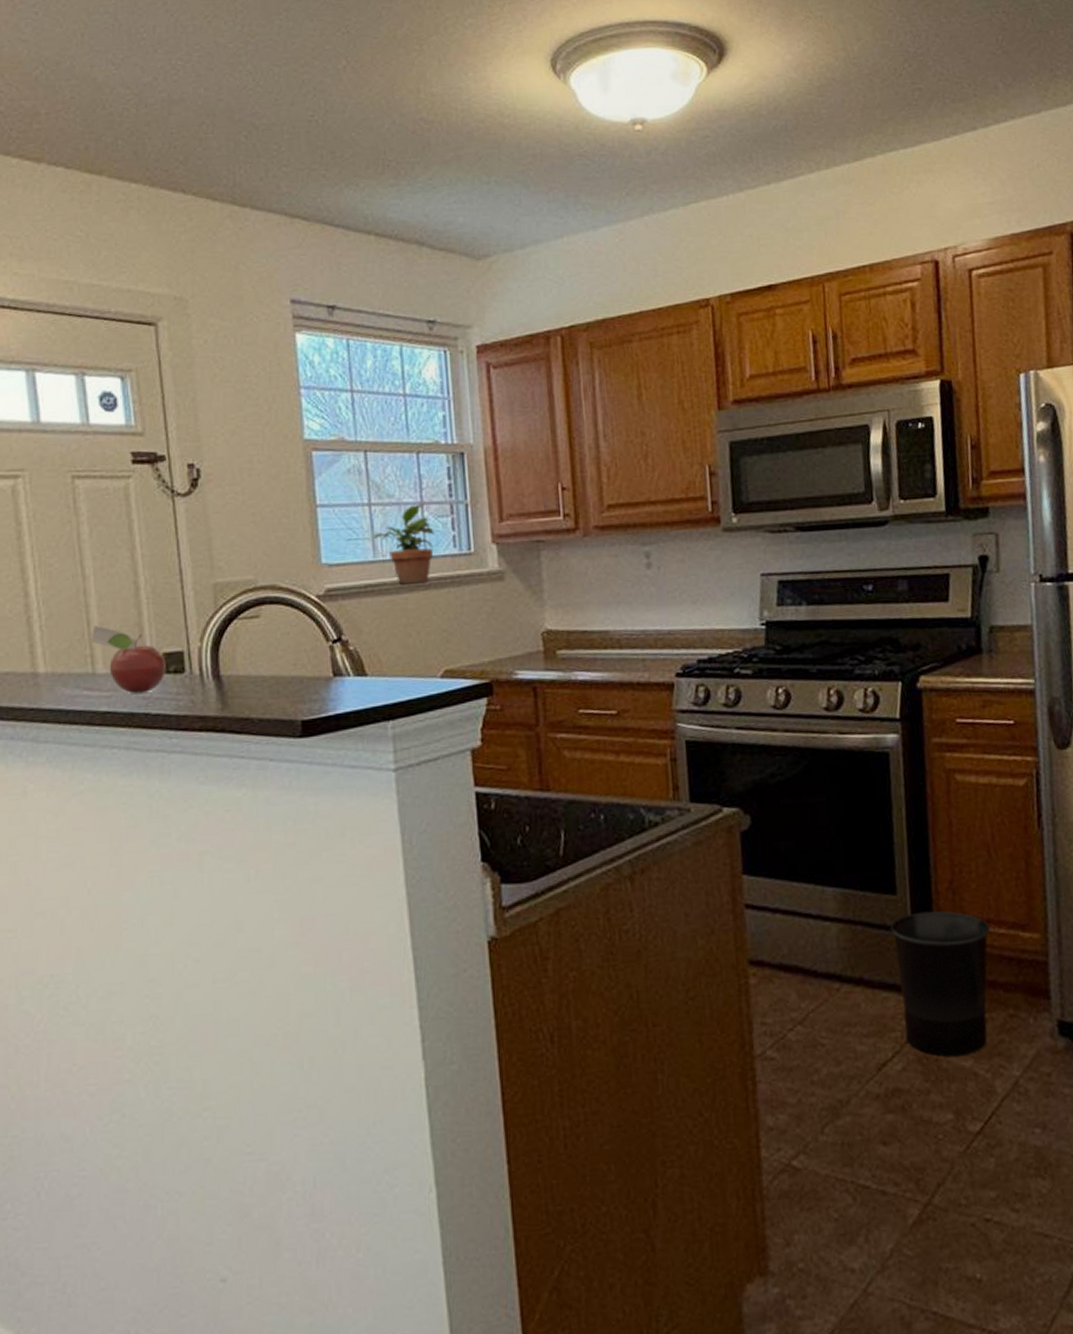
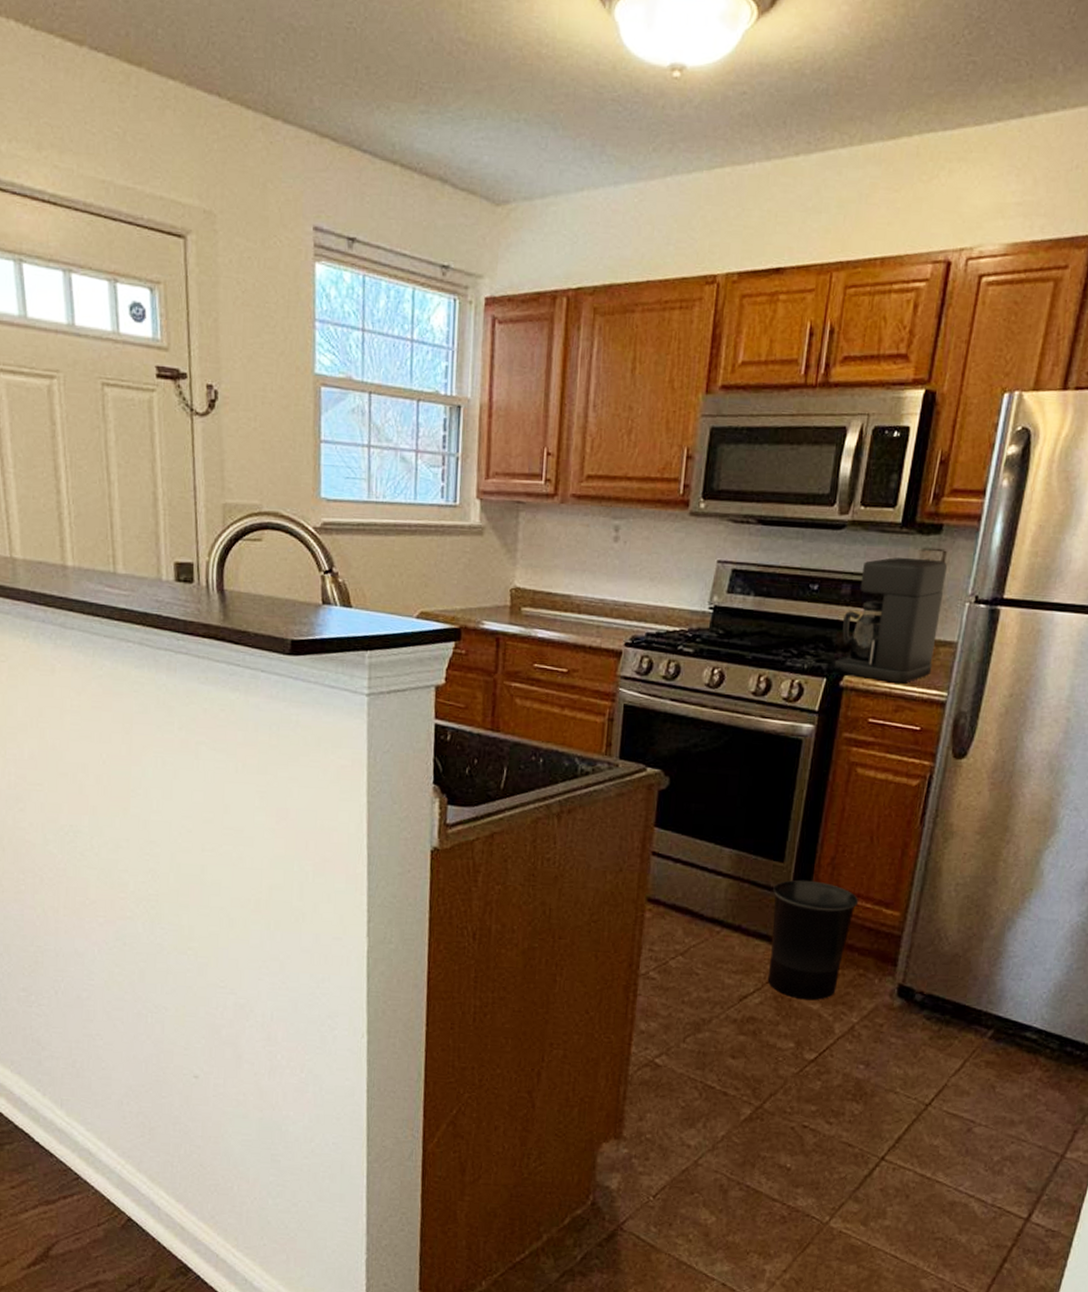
fruit: present [92,626,166,695] -> none [114,529,177,597]
potted plant: present [372,504,434,584] -> none [369,452,425,528]
coffee maker: none [906,544,1012,677] -> present [833,557,948,683]

